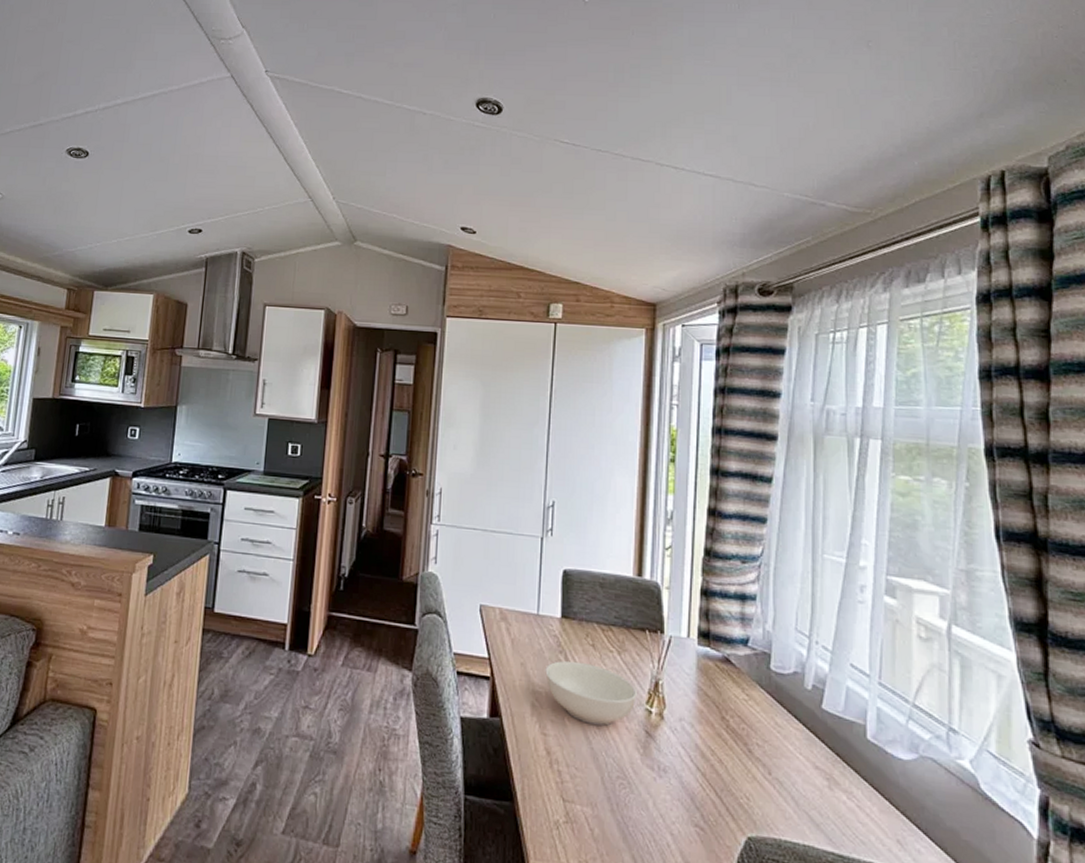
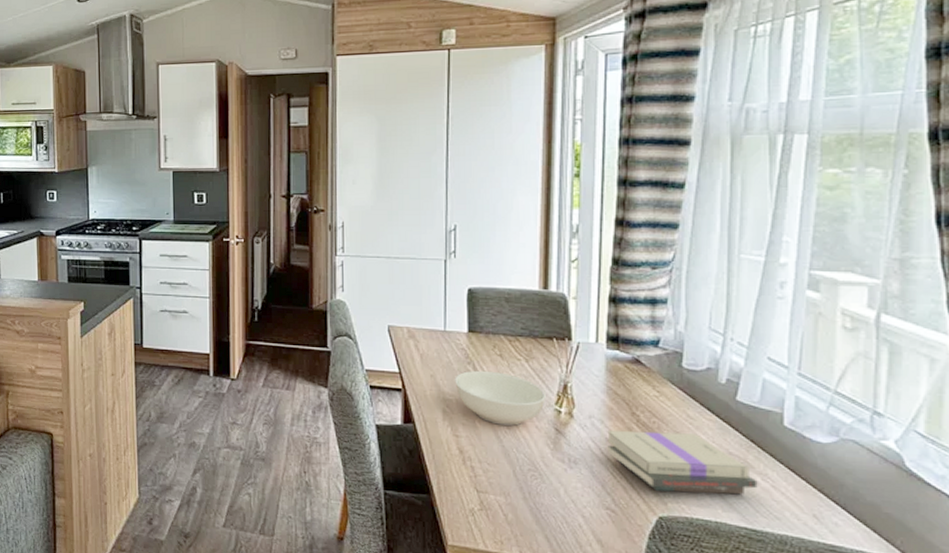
books: none [697,736,844,815] -> present [607,430,758,495]

